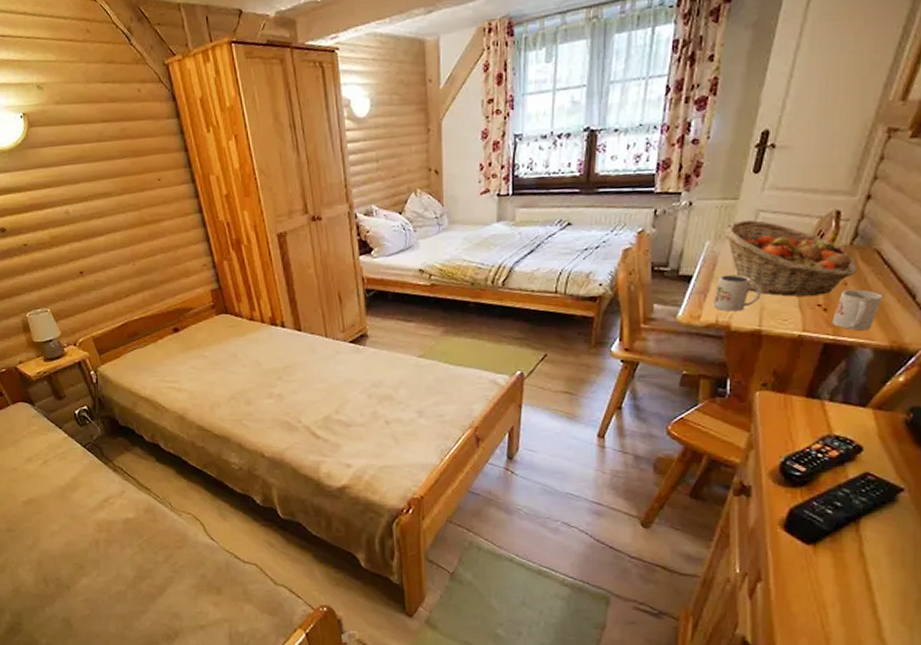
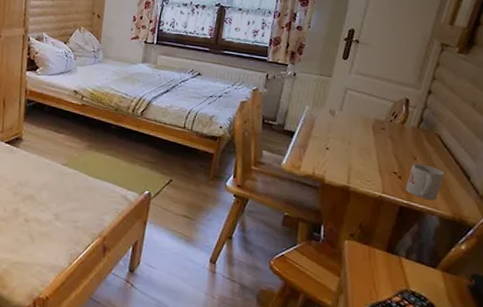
mug: present [712,274,761,312] -> none [310,135,349,168]
fruit basket: present [724,219,857,297] -> none [320,94,424,165]

